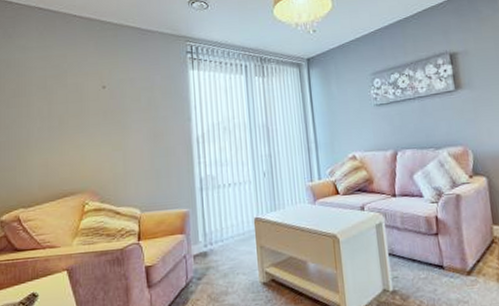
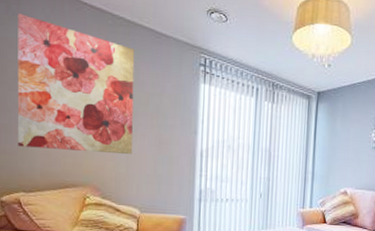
wall art: none [14,35,128,162] -> present [17,13,135,155]

